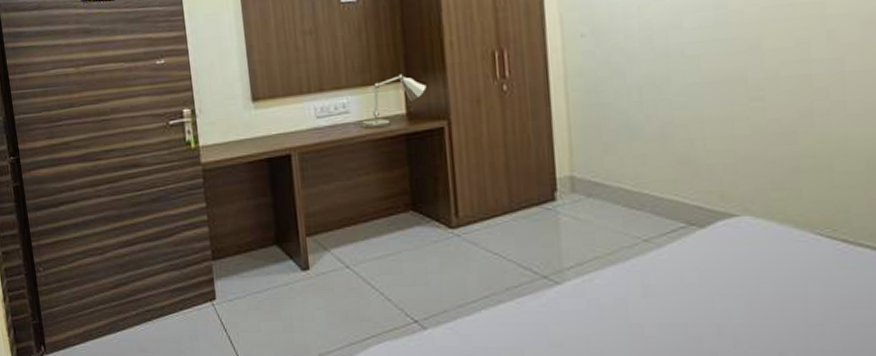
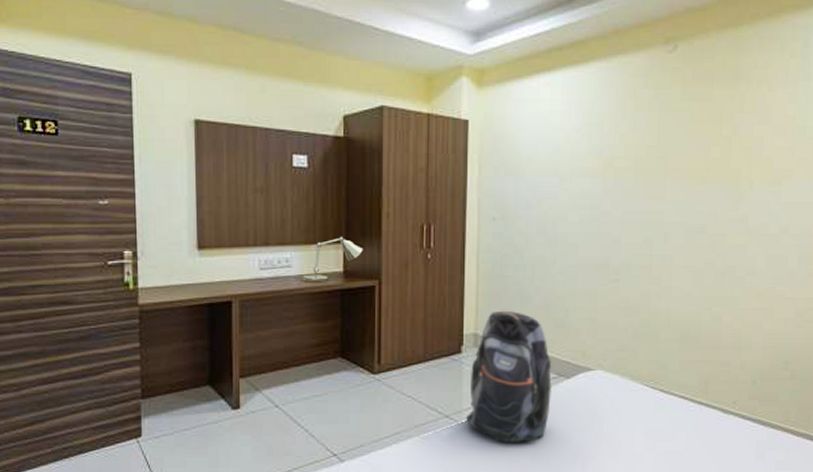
backpack: none [568,146,681,309] -> present [465,310,552,442]

